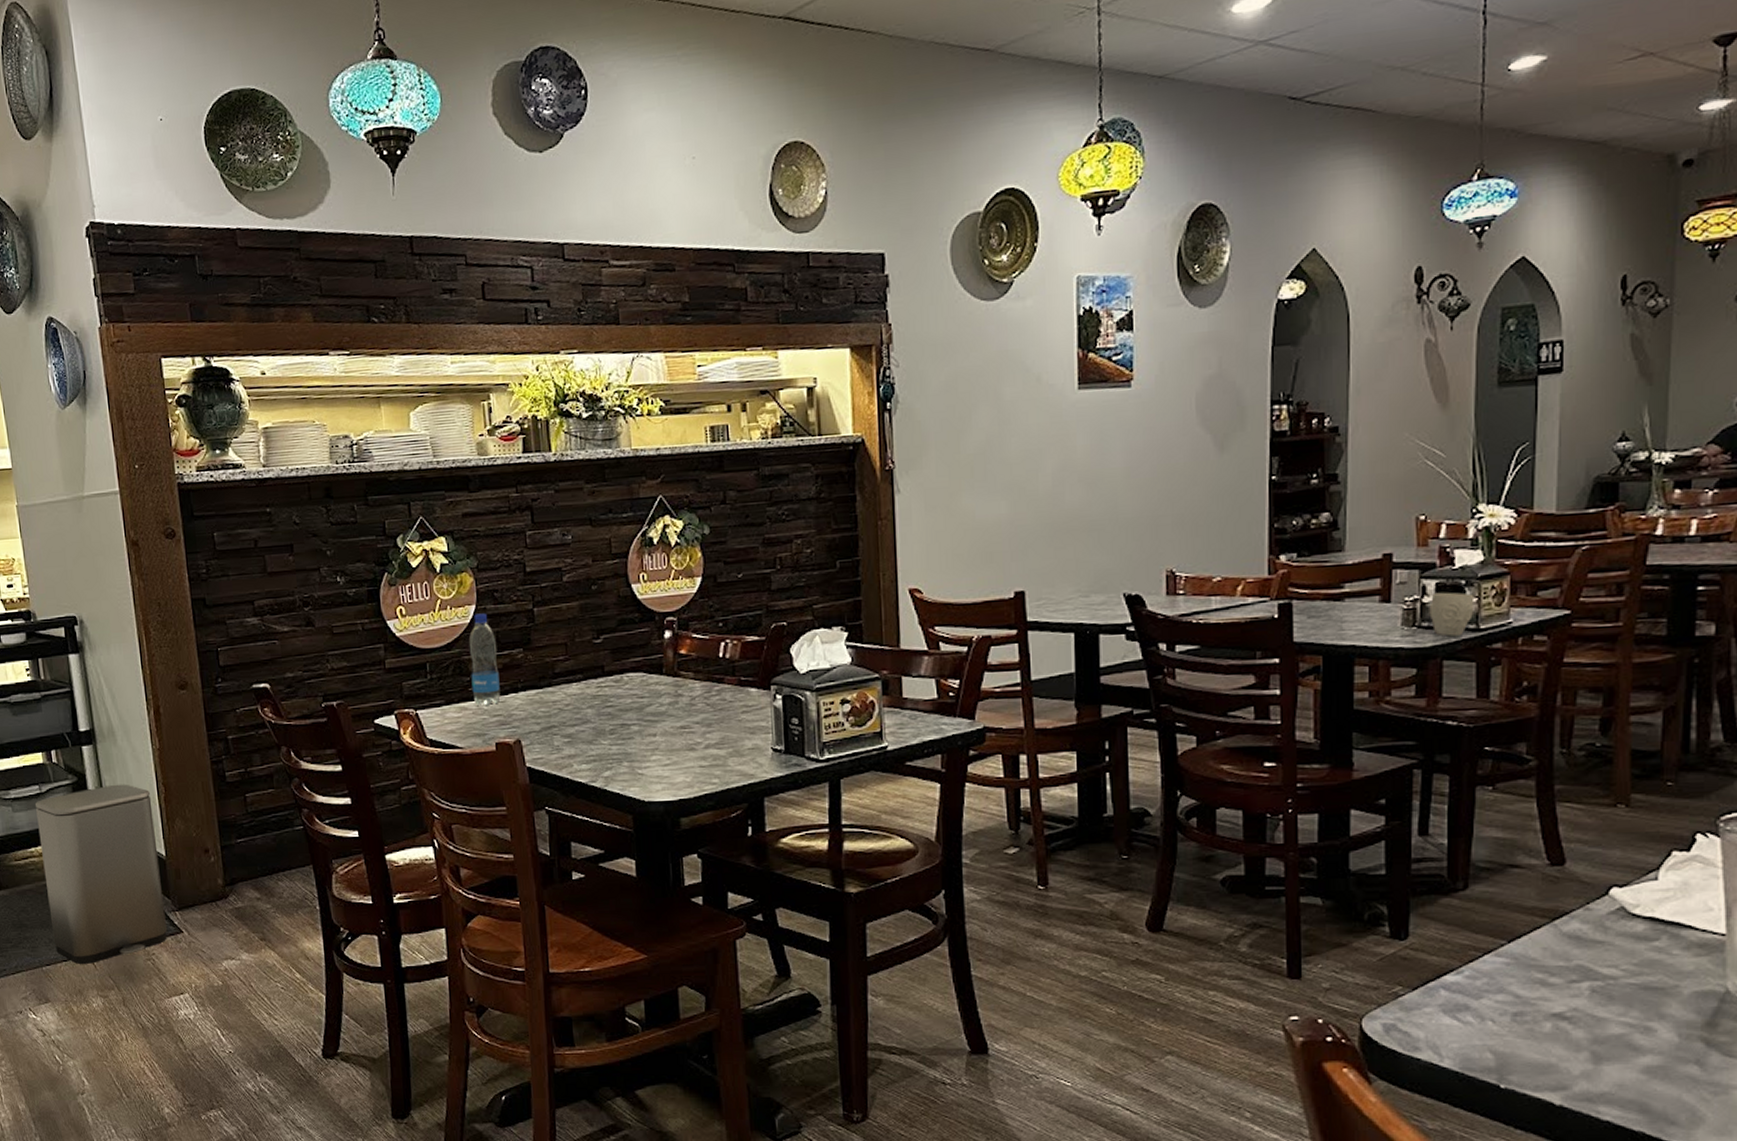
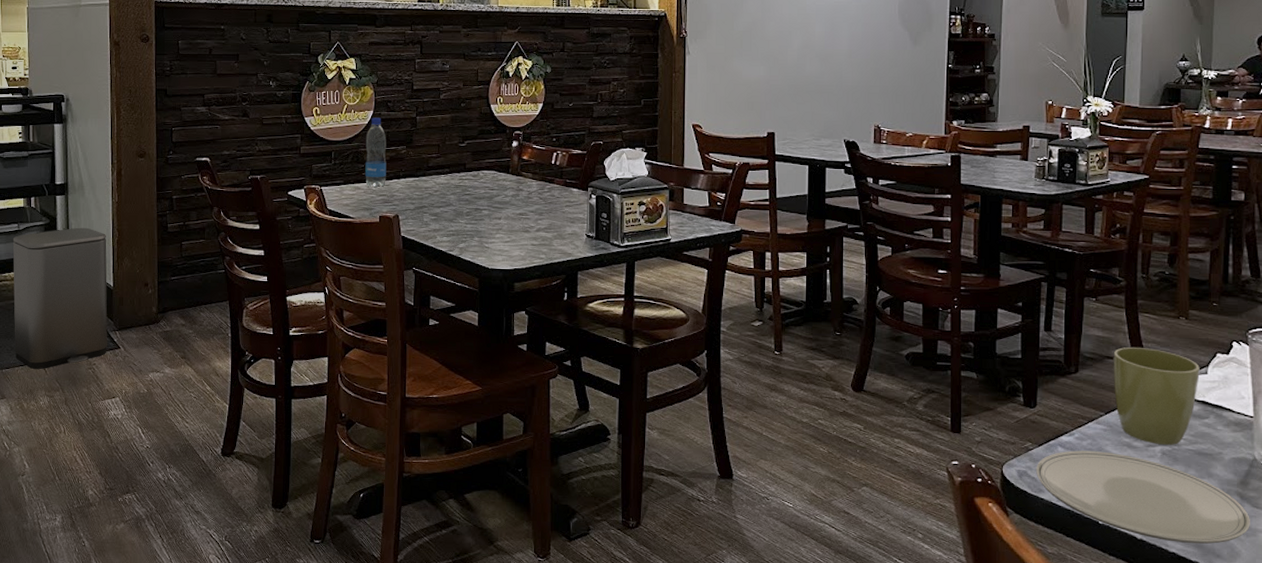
plate: none [1409,992,1720,1107] -> present [1036,450,1250,544]
cup: present [1429,592,1475,637] -> none [1054,156,1085,188]
cup: none [1519,850,1647,979] -> present [1113,347,1200,445]

